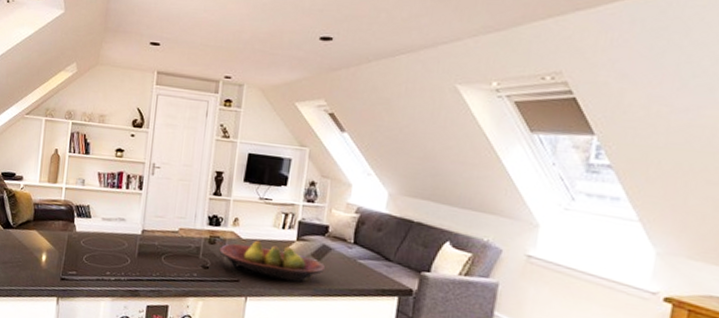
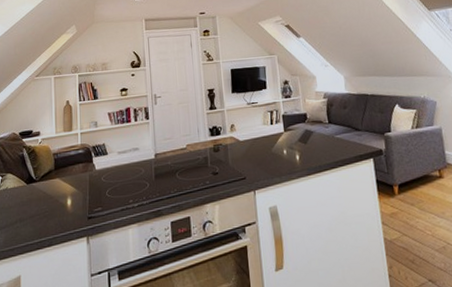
fruit bowl: present [219,240,325,283] -> none [224,138,312,170]

